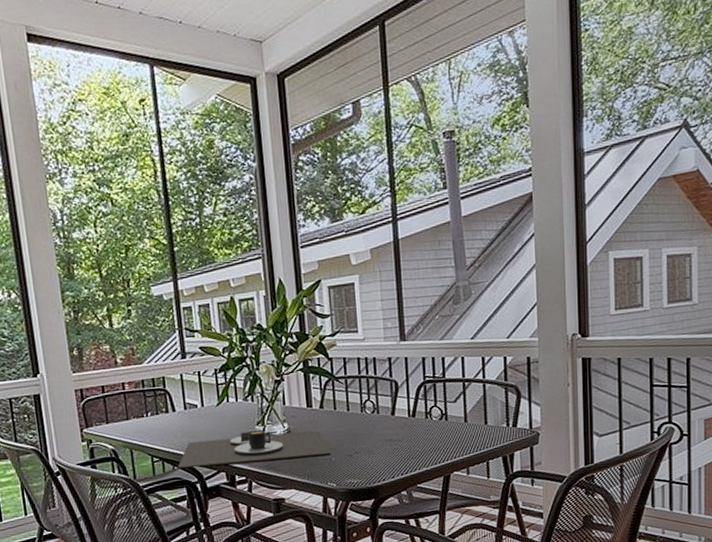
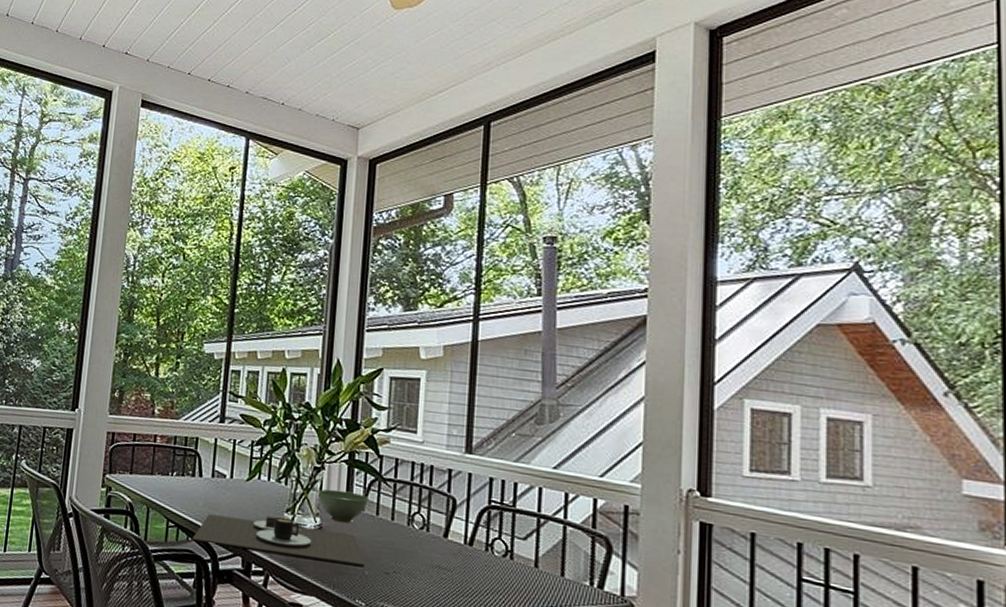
bowl: none [281,395,327,424] -> present [317,489,370,524]

